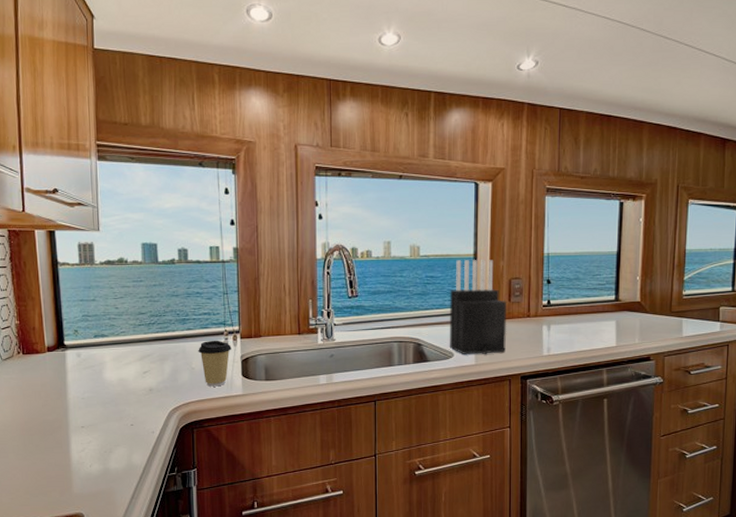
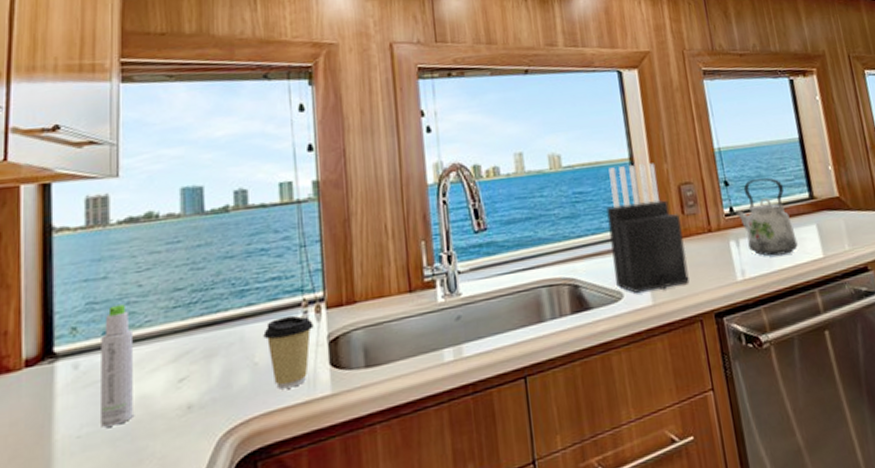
bottle: none [93,319,116,395] -> present [101,304,133,428]
kettle: none [552,281,597,341] -> present [736,178,798,256]

